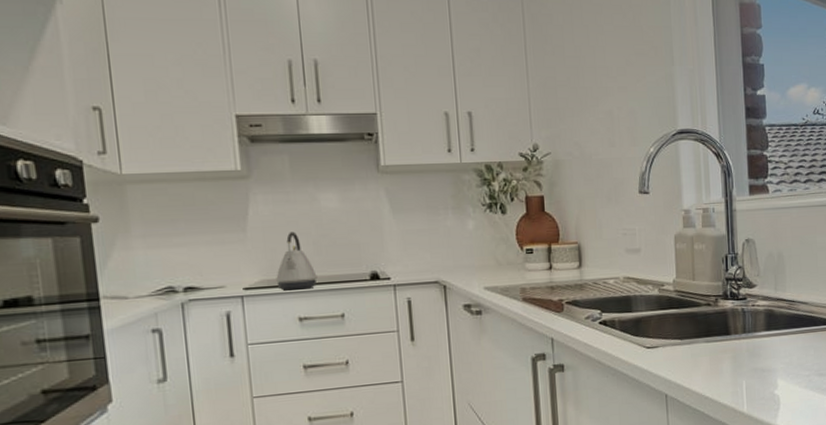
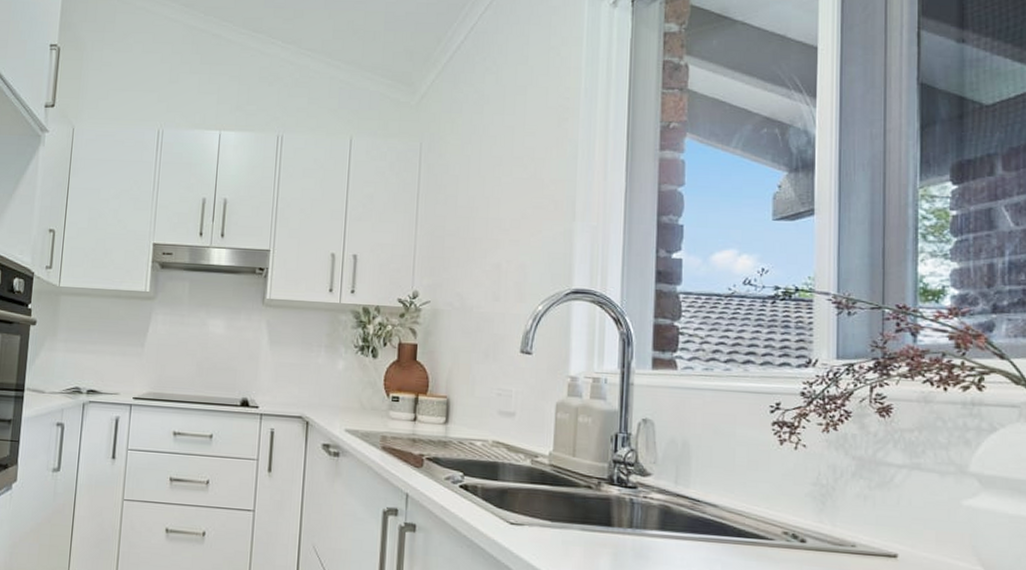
kettle: present [276,231,317,291] -> none [161,351,195,407]

